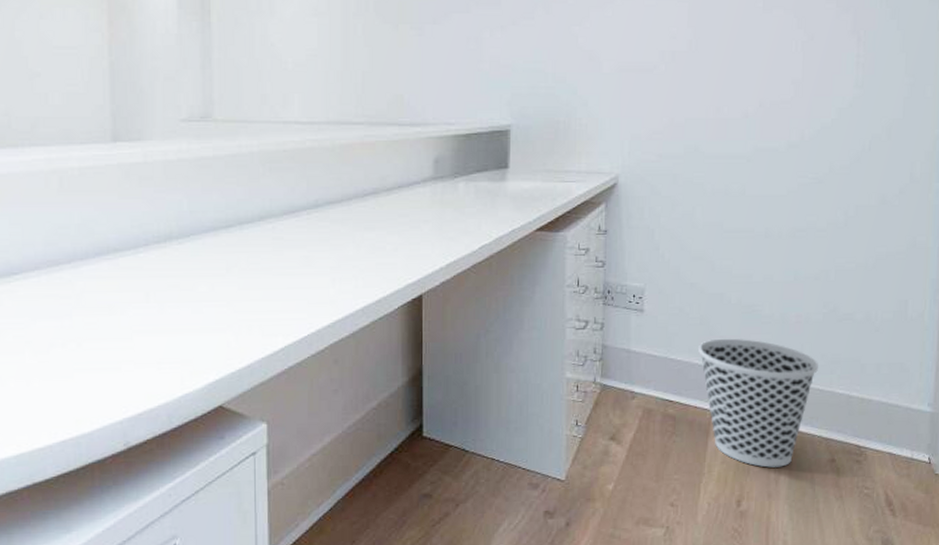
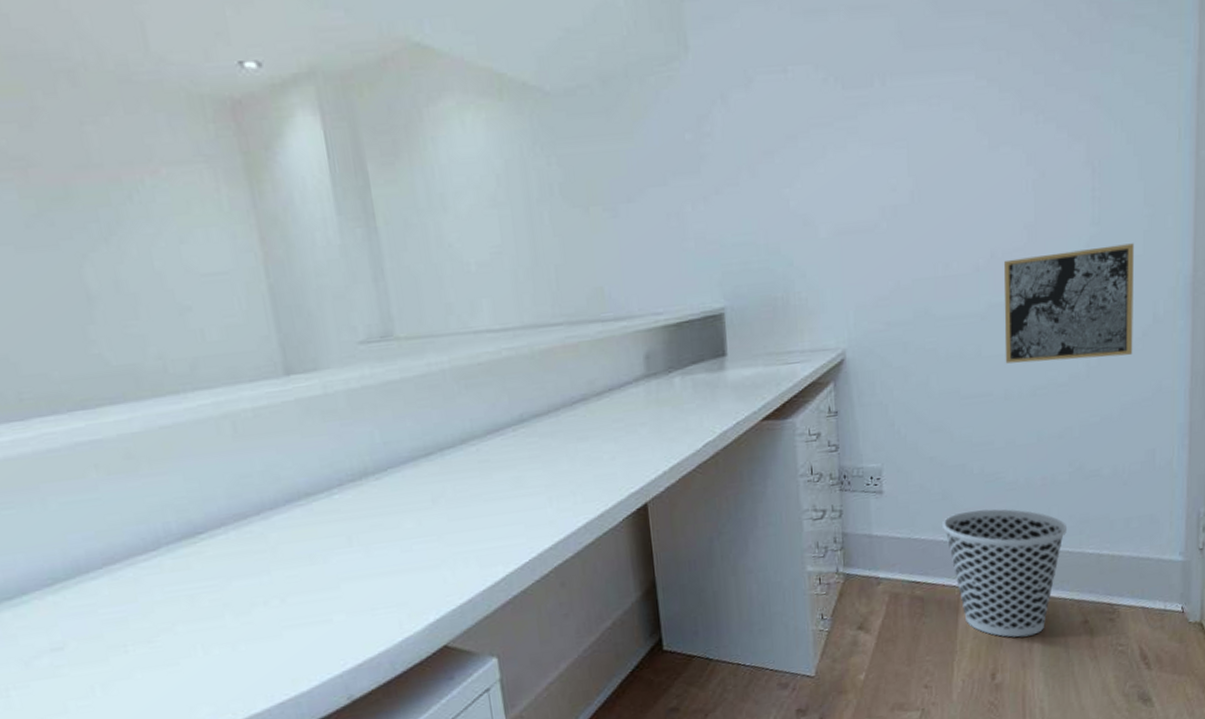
wall art: none [767,107,894,210] -> present [1004,243,1134,364]

